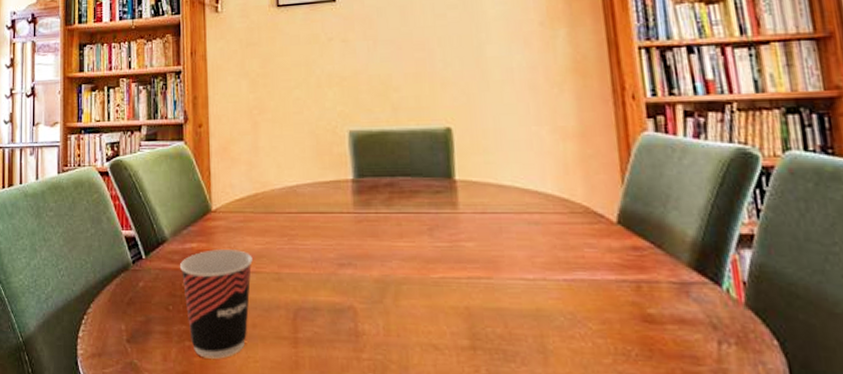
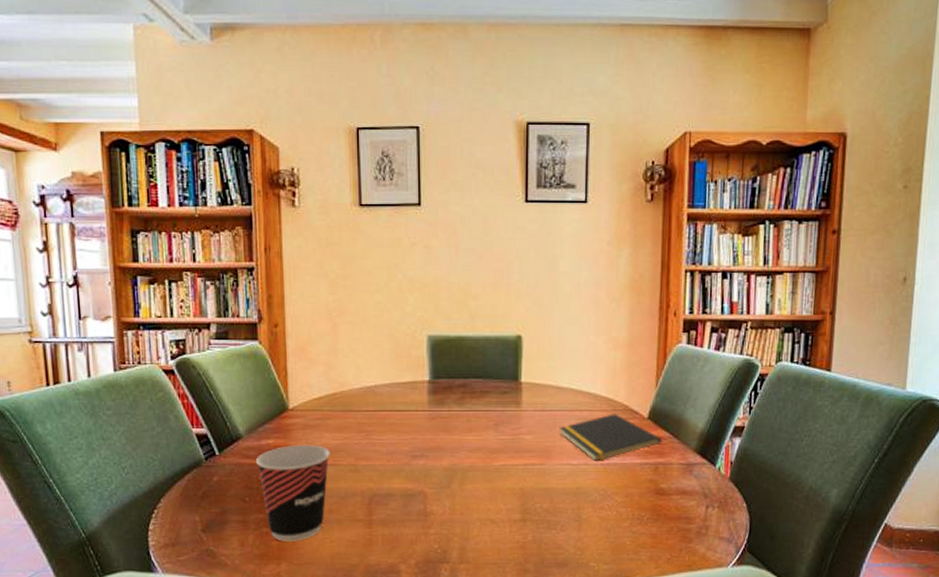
notepad: none [506,217,641,276] -> present [559,414,662,462]

